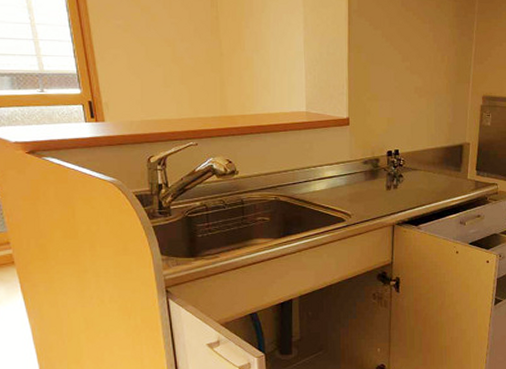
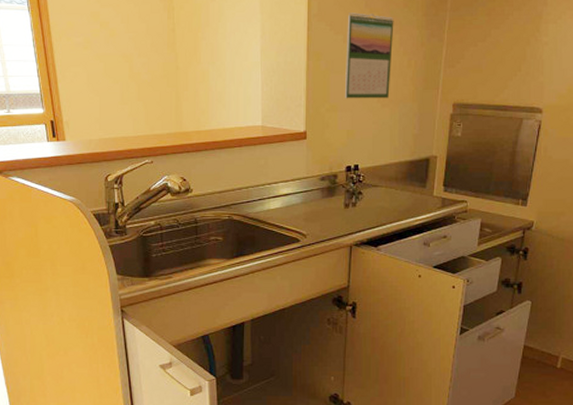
calendar: none [384,10,428,90] -> present [344,13,394,99]

